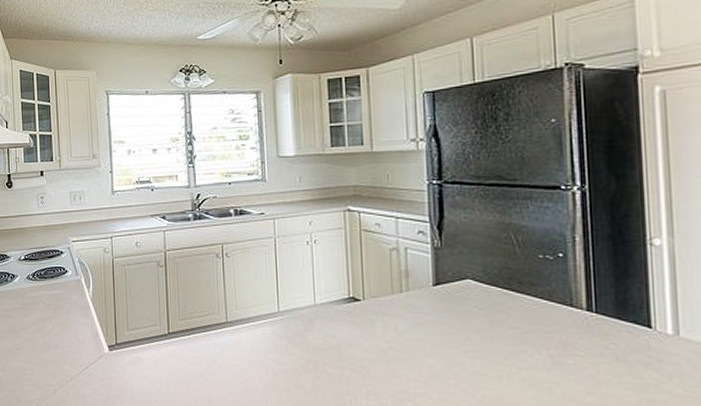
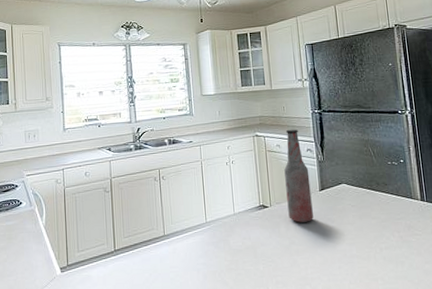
bottle: none [385,204,422,324] -> present [284,129,314,223]

